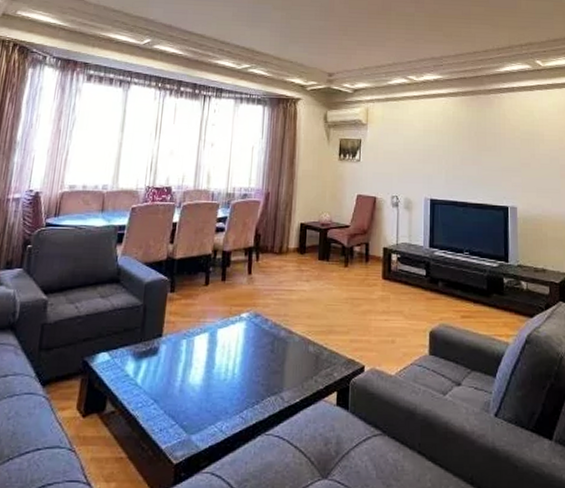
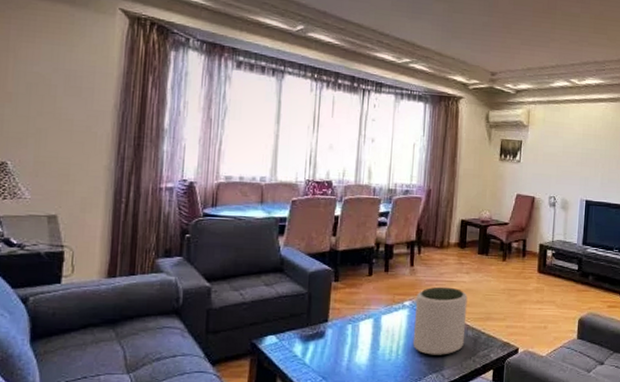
plant pot: none [250,296,308,375] -> present [412,286,468,355]

